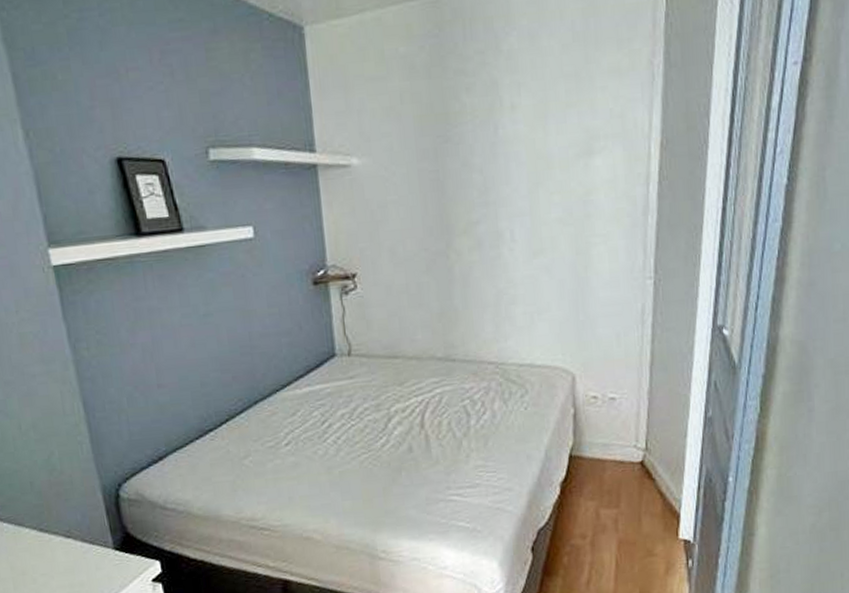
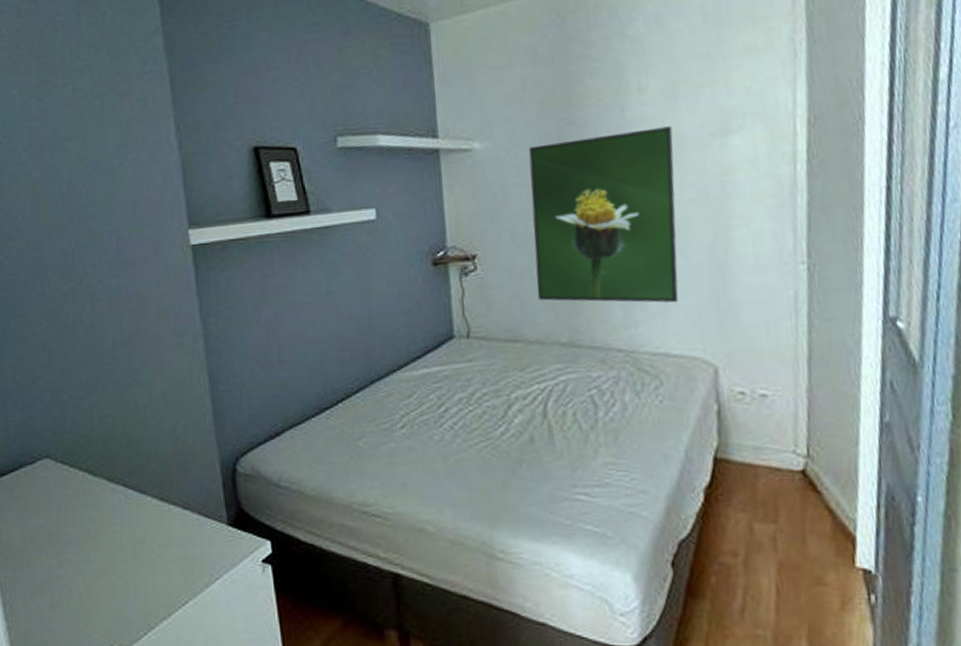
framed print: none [406,146,543,318] -> present [528,126,679,303]

